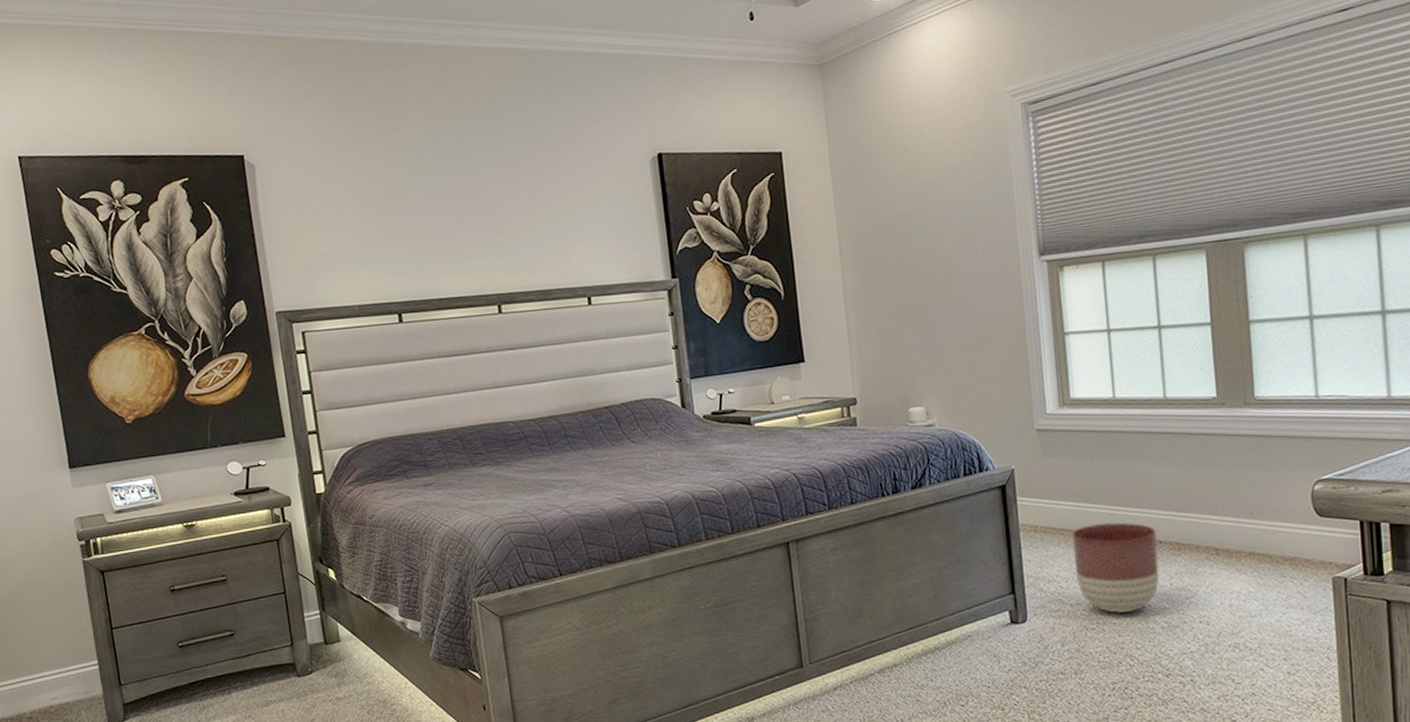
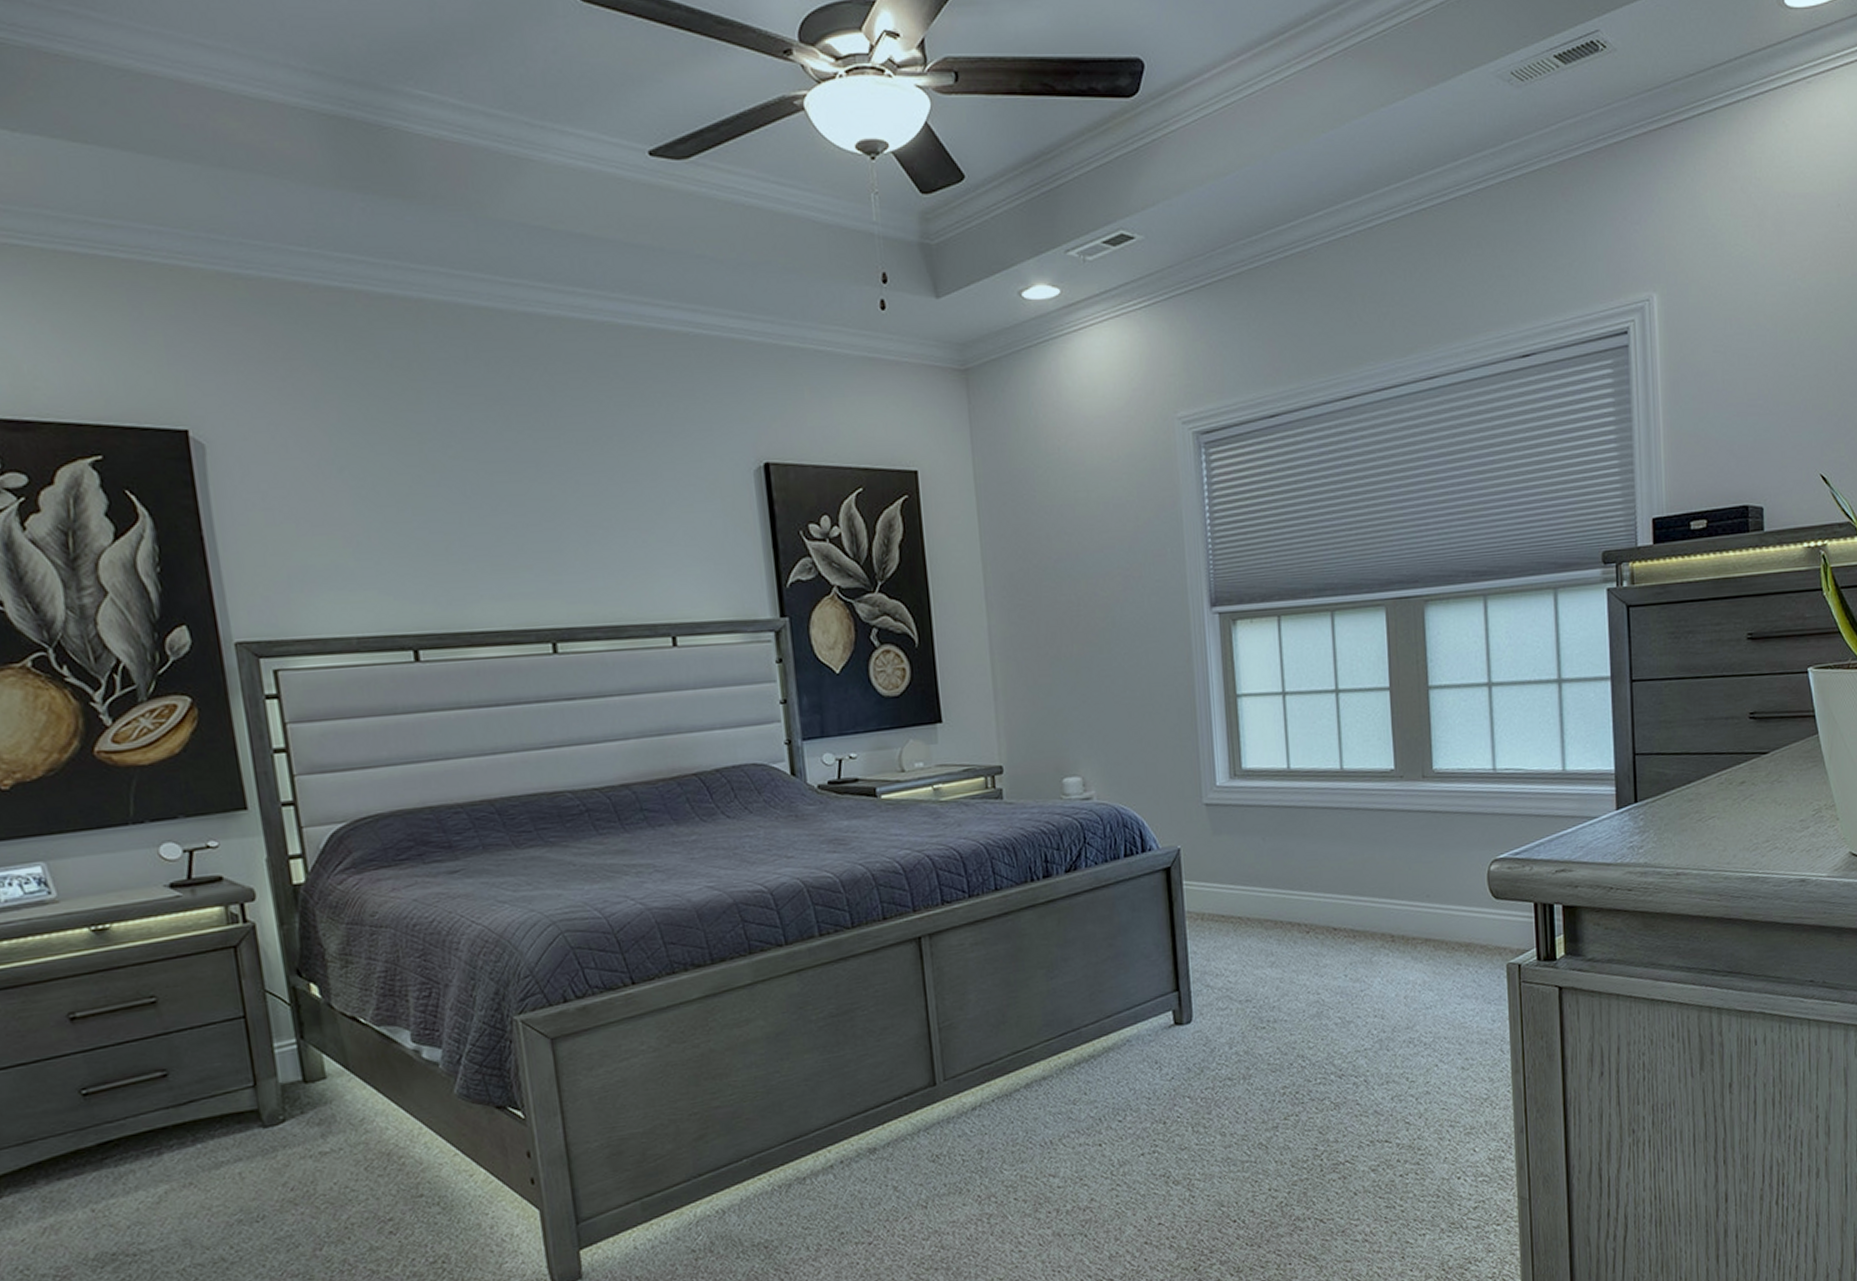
planter: present [1071,522,1160,613] -> none [1241,907,1334,1009]

